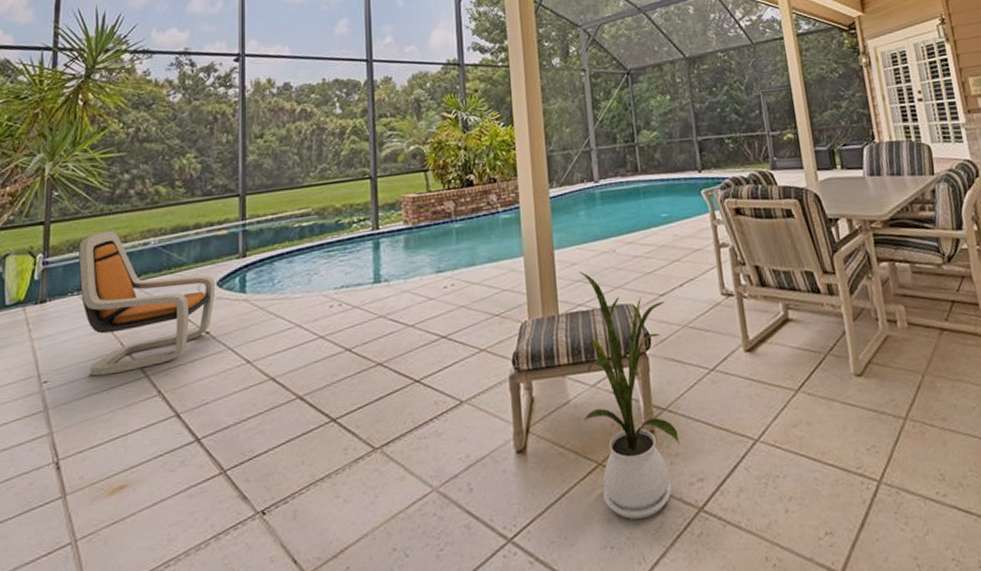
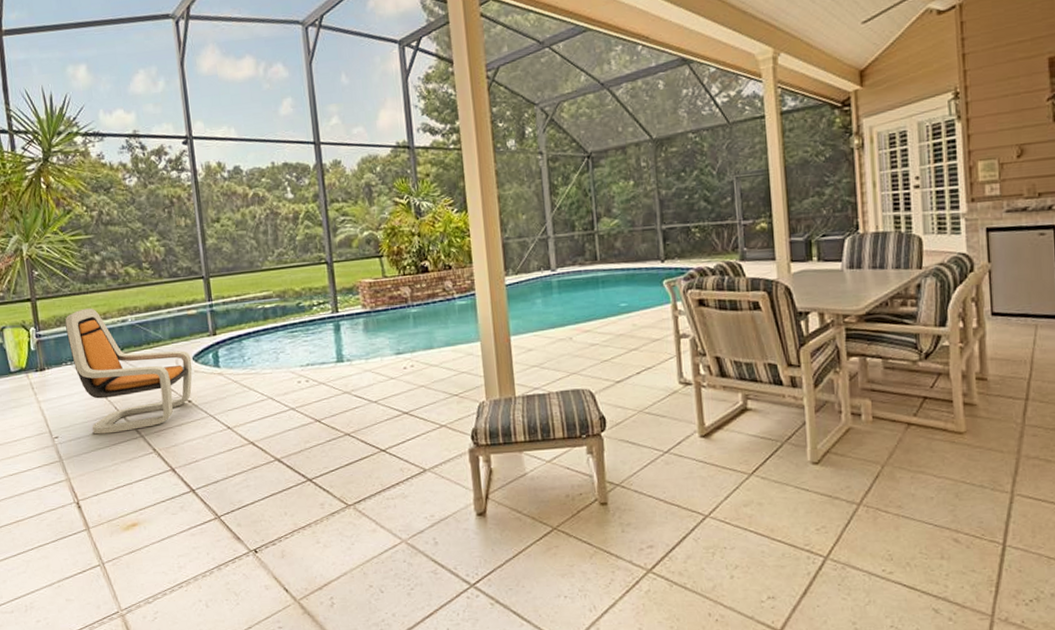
house plant: present [578,271,680,520] -> none [535,357,631,576]

